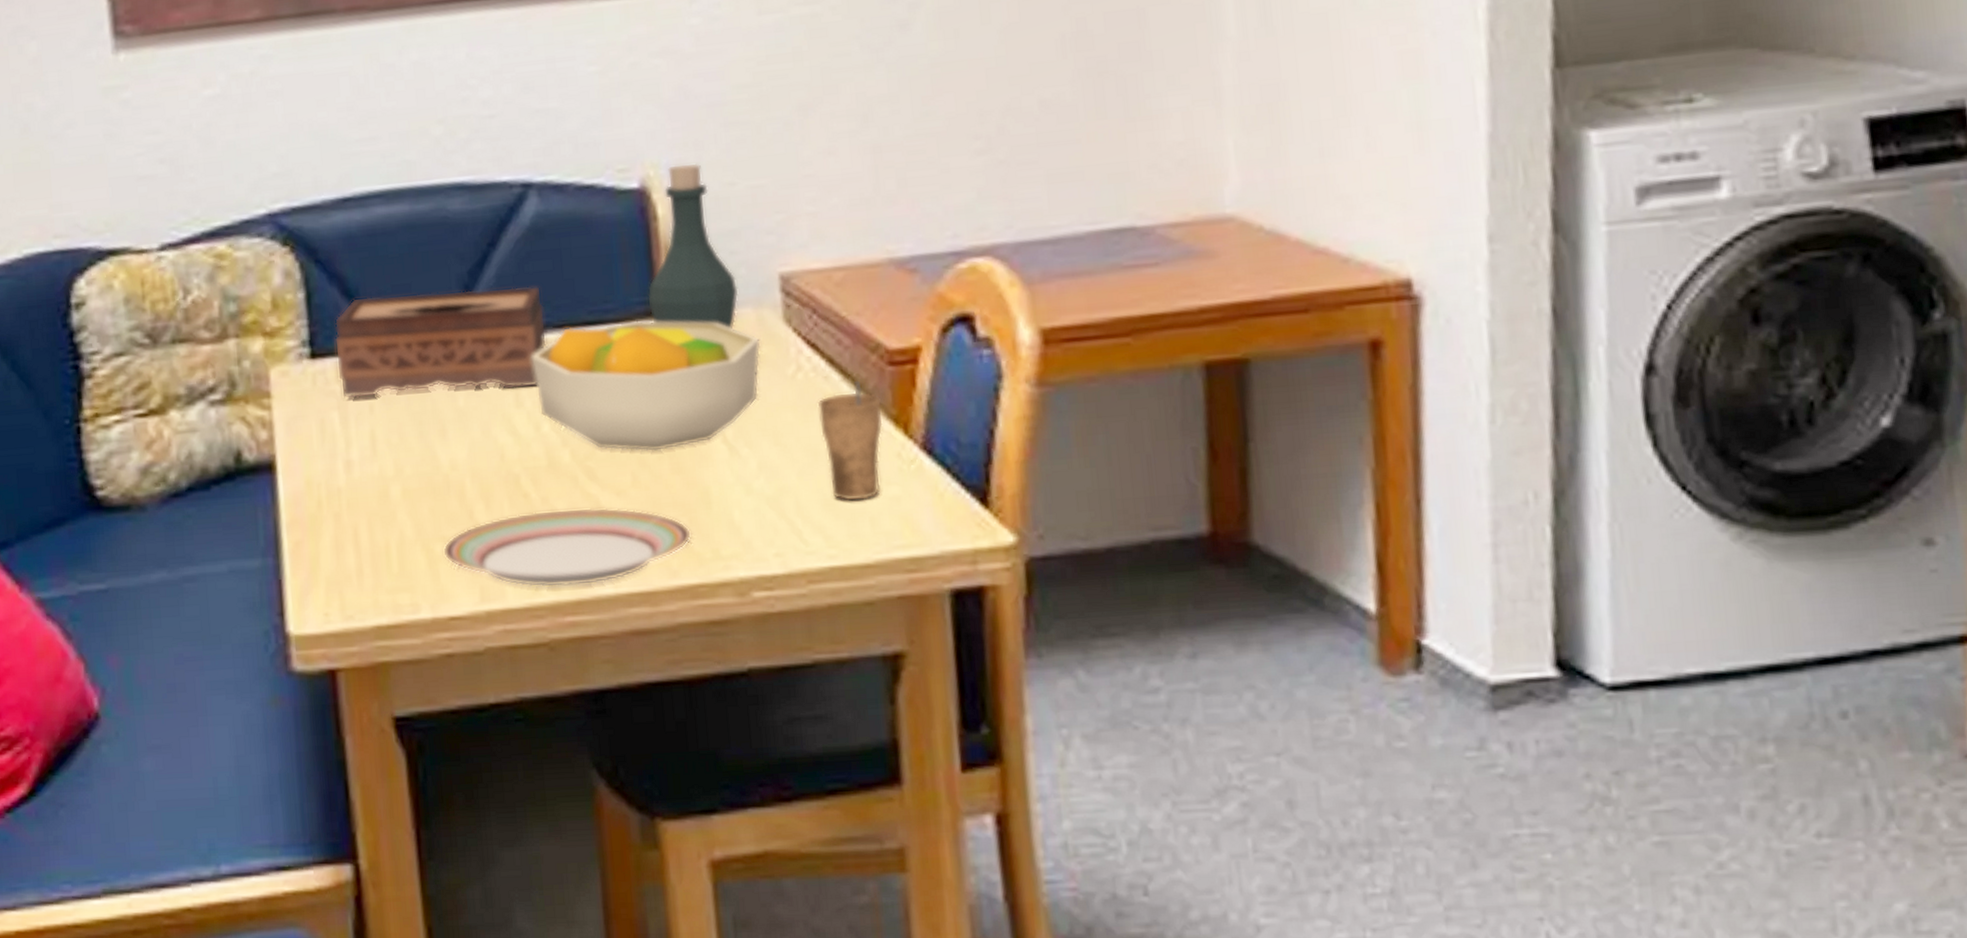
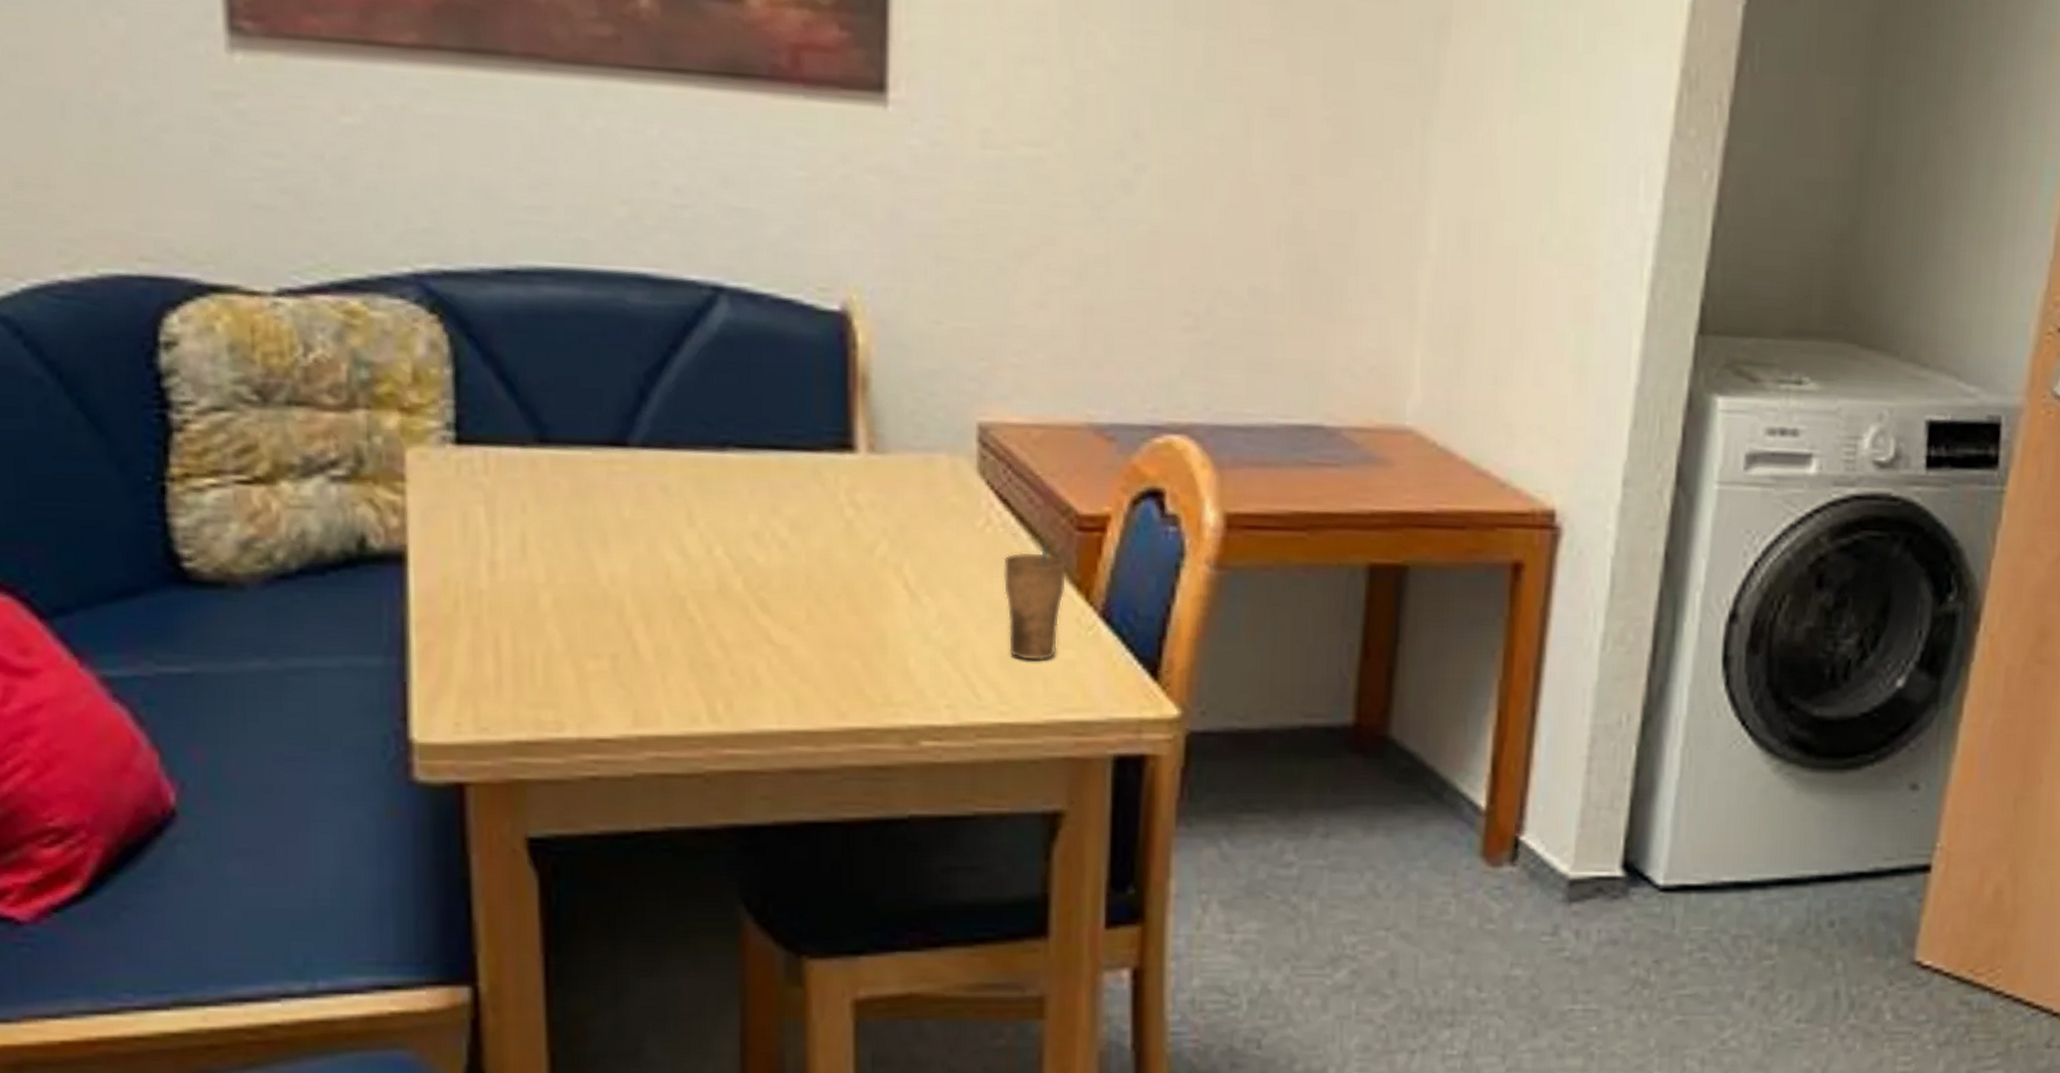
tissue box: present [334,285,547,399] -> none [485,383,727,508]
plate: present [442,507,692,588] -> none [594,637,864,719]
fruit bowl: present [530,320,761,452] -> none [708,449,952,589]
bottle: present [647,163,739,329] -> none [839,292,935,473]

